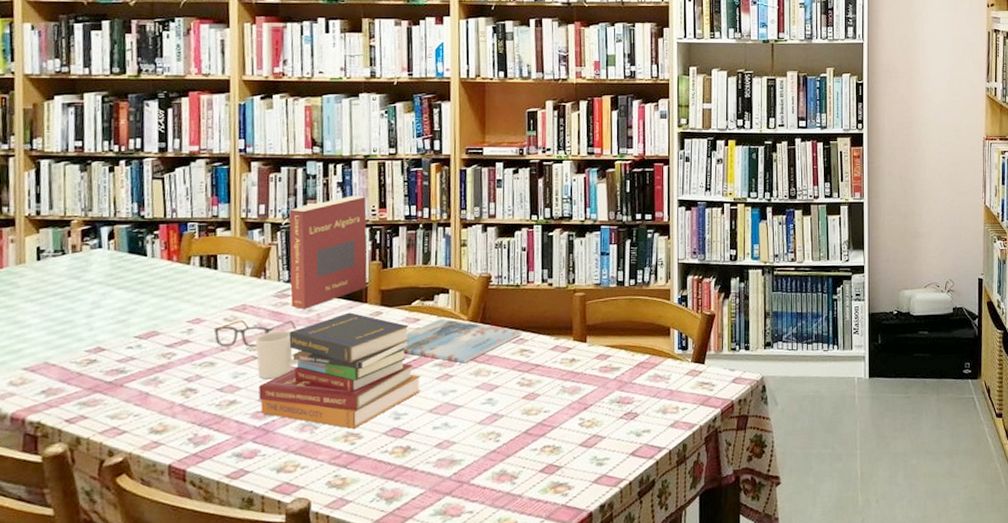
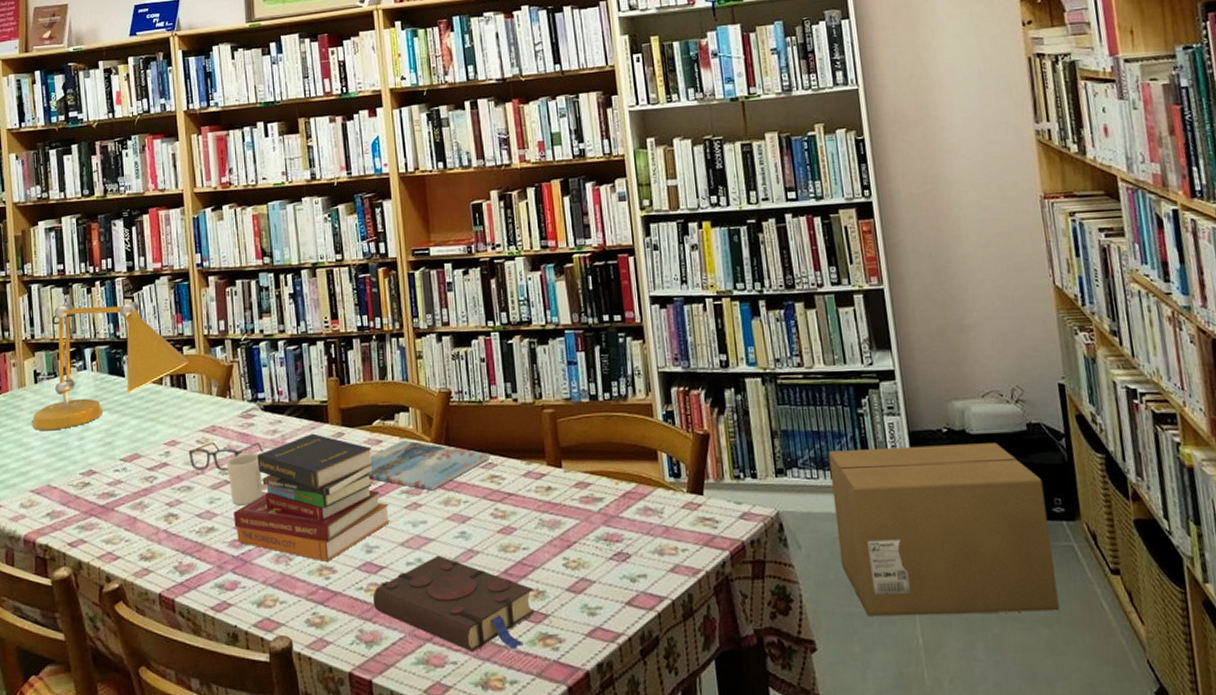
table lamp: none [30,181,224,309] -> present [32,302,190,431]
book: present [289,195,368,309] -> none [247,307,328,430]
book: none [396,419,550,502] -> present [372,555,535,653]
box: none [807,322,959,456] -> present [828,443,1060,617]

